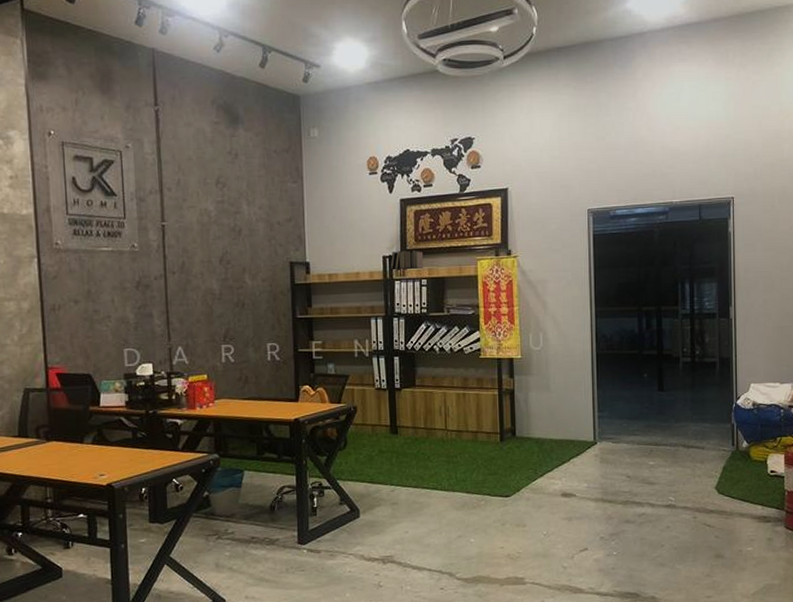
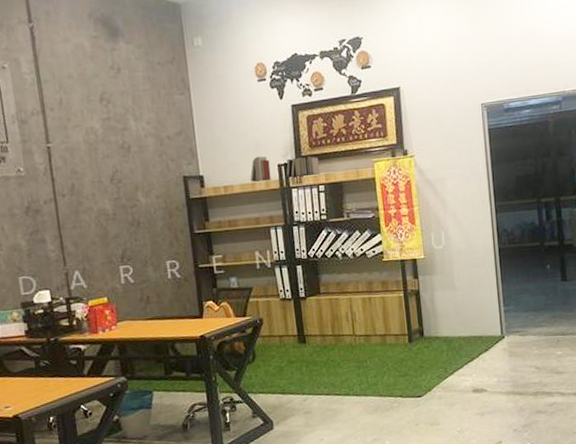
books: none [354,247,375,273] -> present [250,156,271,183]

